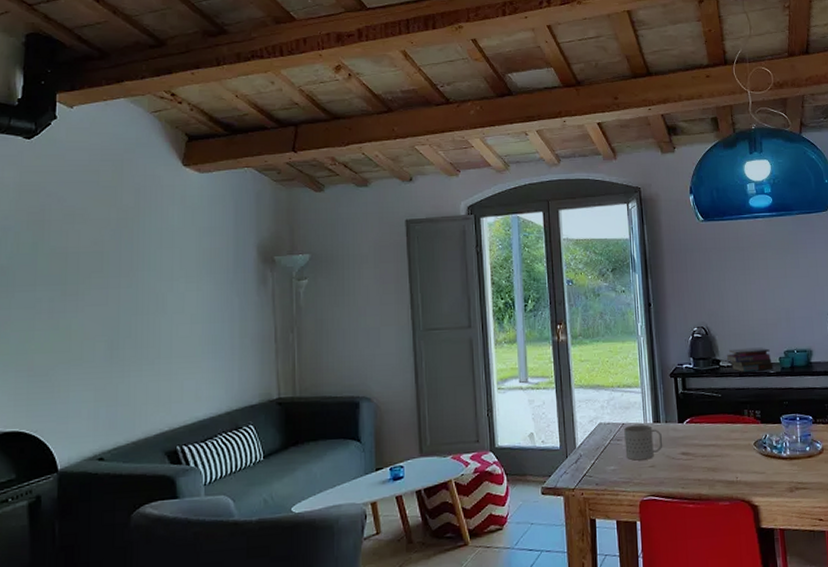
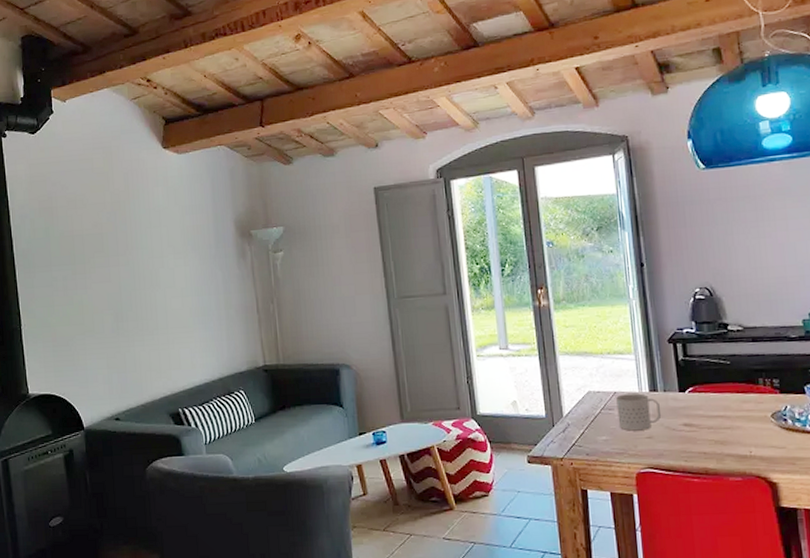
books: present [726,347,774,372] -> none [735,308,795,337]

